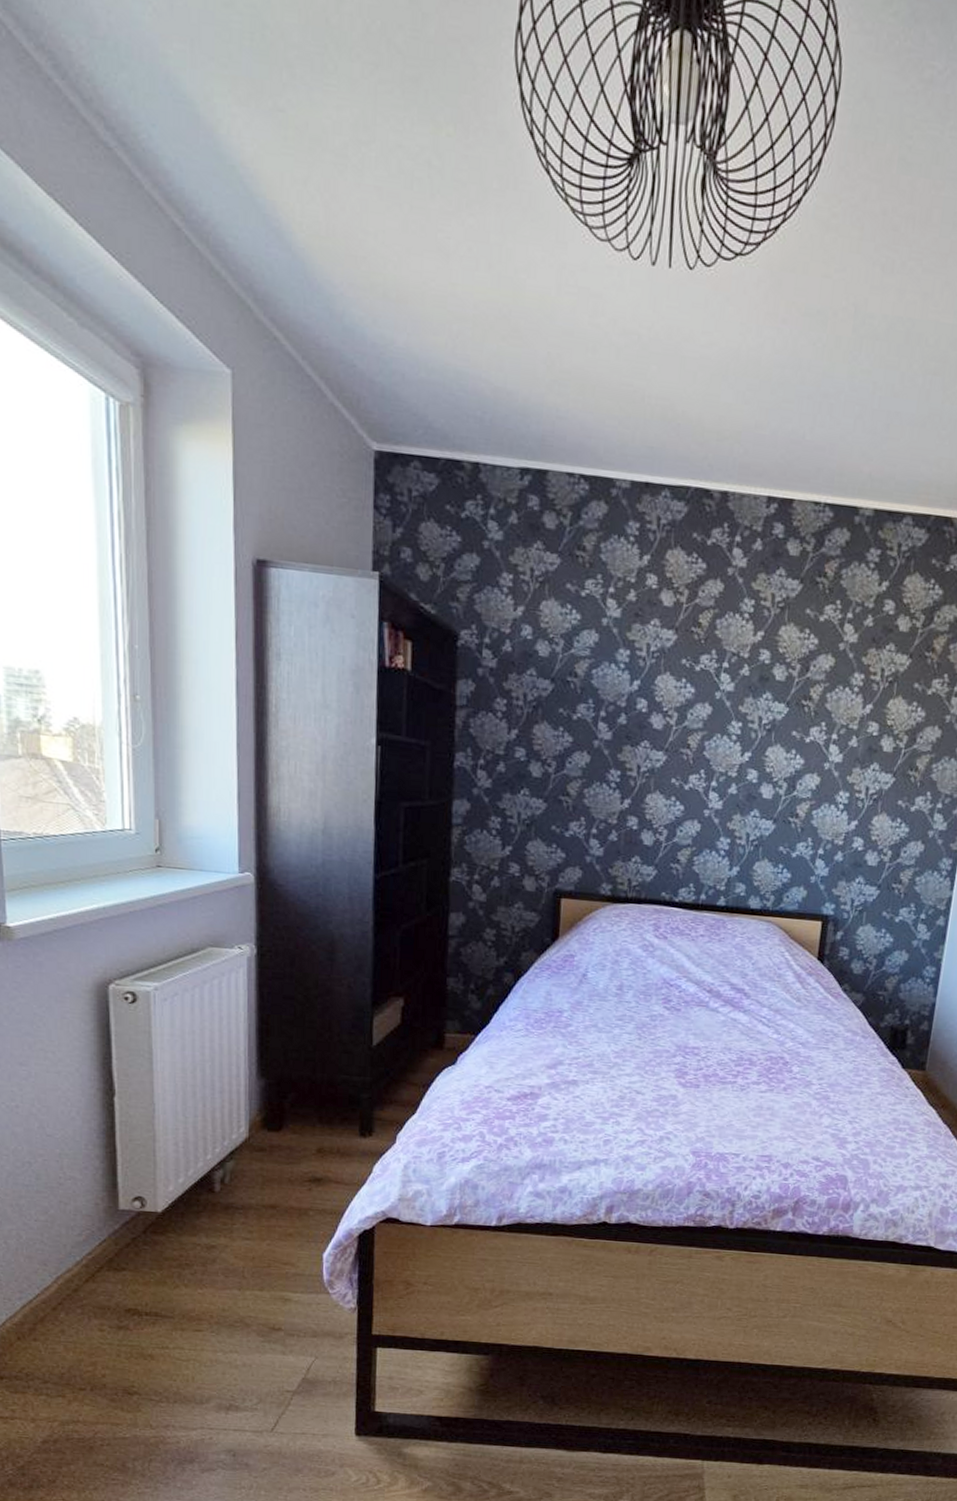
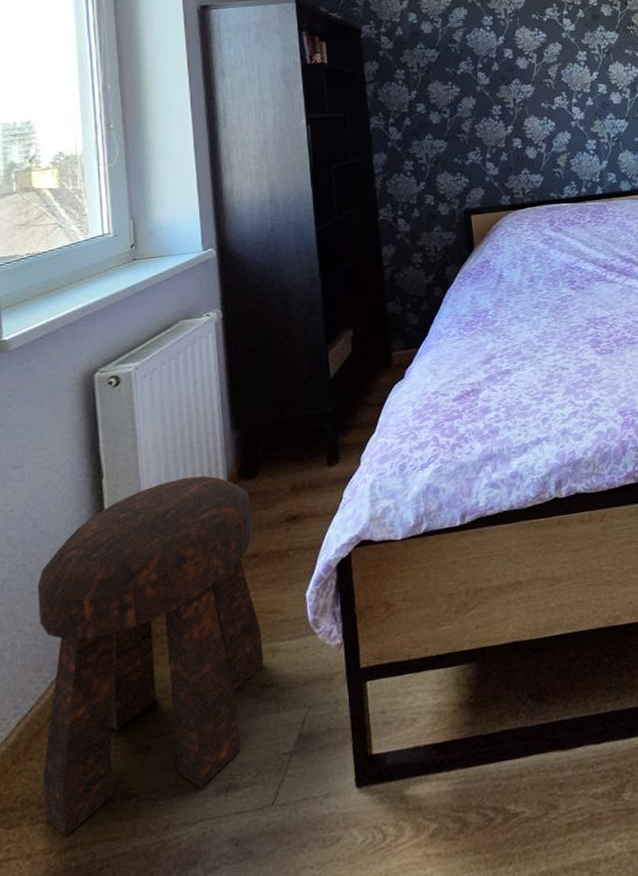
stool: none [43,1114,274,1412] -> present [37,475,264,837]

